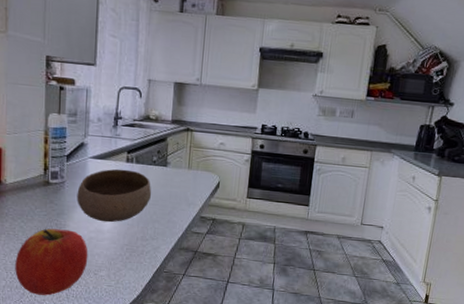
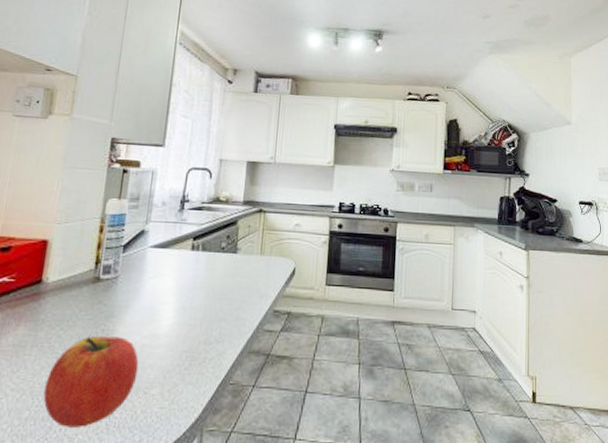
bowl: present [77,168,152,223] -> none [130,258,219,324]

